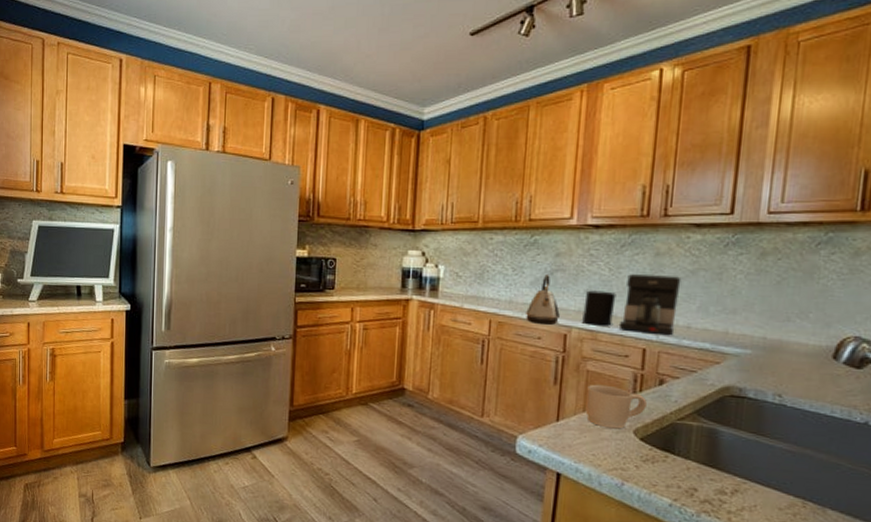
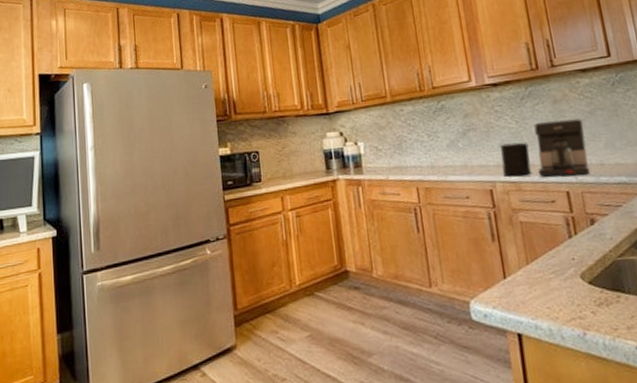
kettle: present [524,275,560,326] -> none [448,136,482,185]
mug: present [585,384,647,429] -> none [525,233,586,278]

